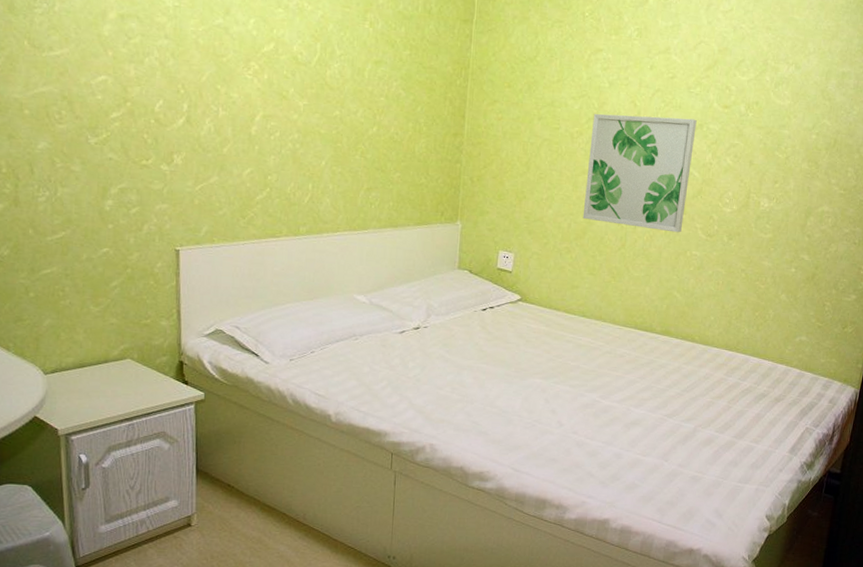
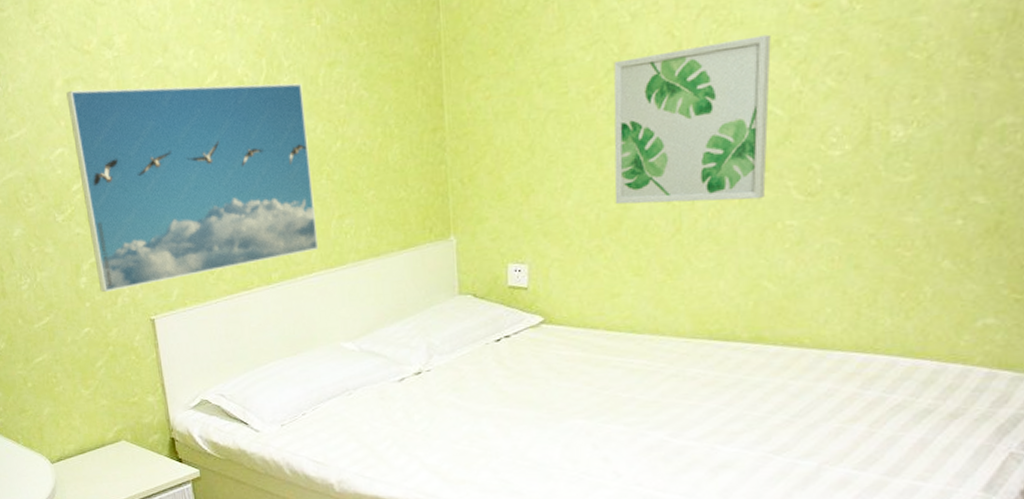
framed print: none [118,25,350,218] -> present [66,83,319,293]

